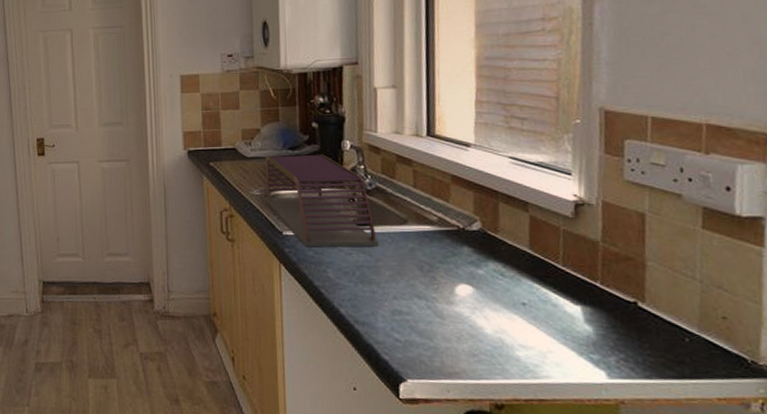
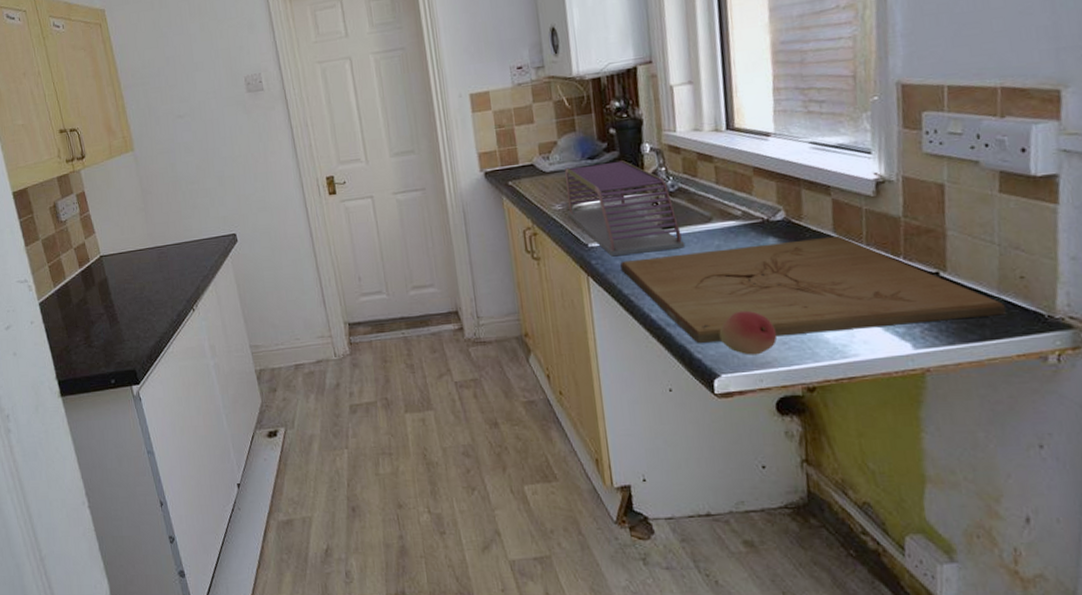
cutting board: none [313,252,708,355] -> present [620,235,1007,343]
fruit: none [408,316,467,364] -> present [719,310,777,355]

